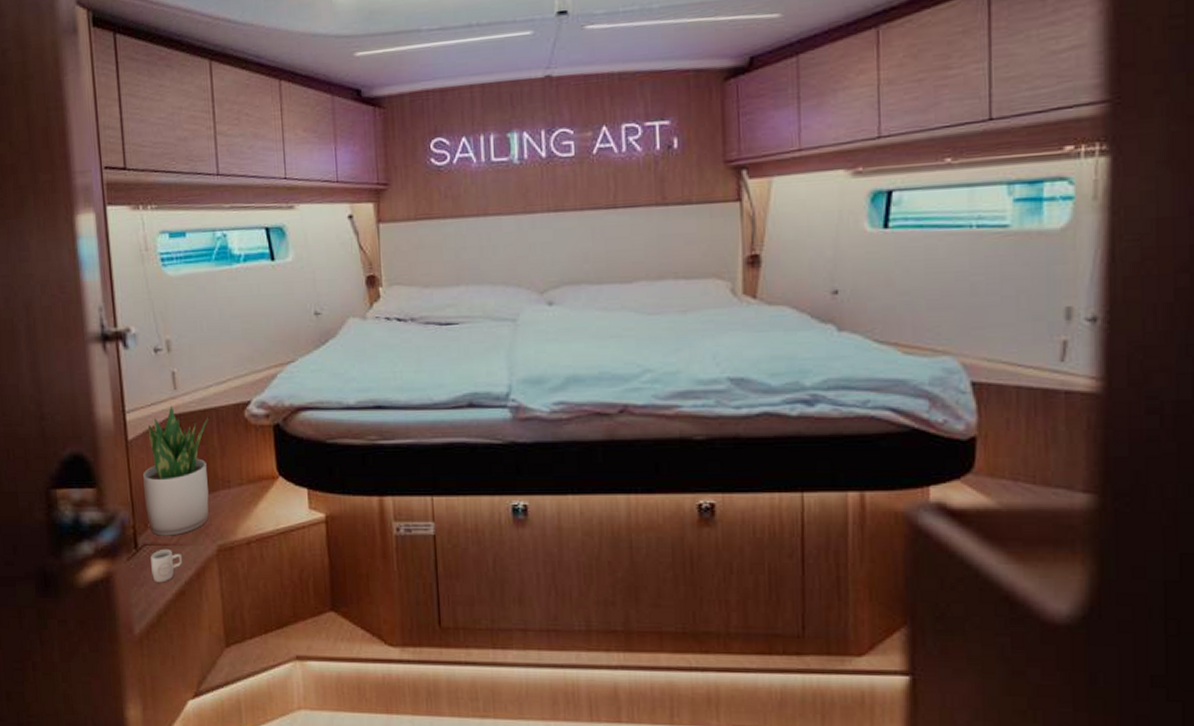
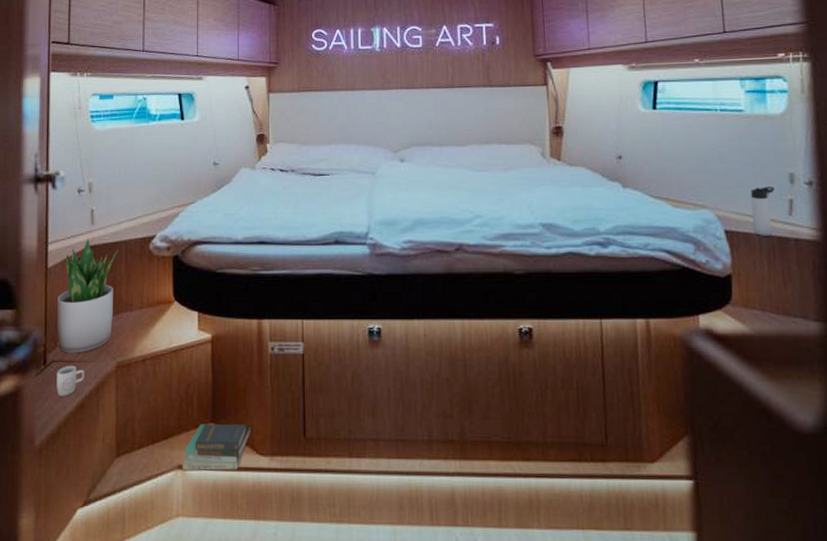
books: none [300,612,377,662] -> present [182,423,251,471]
thermos bottle: none [1009,325,1043,389] -> present [750,186,775,236]

